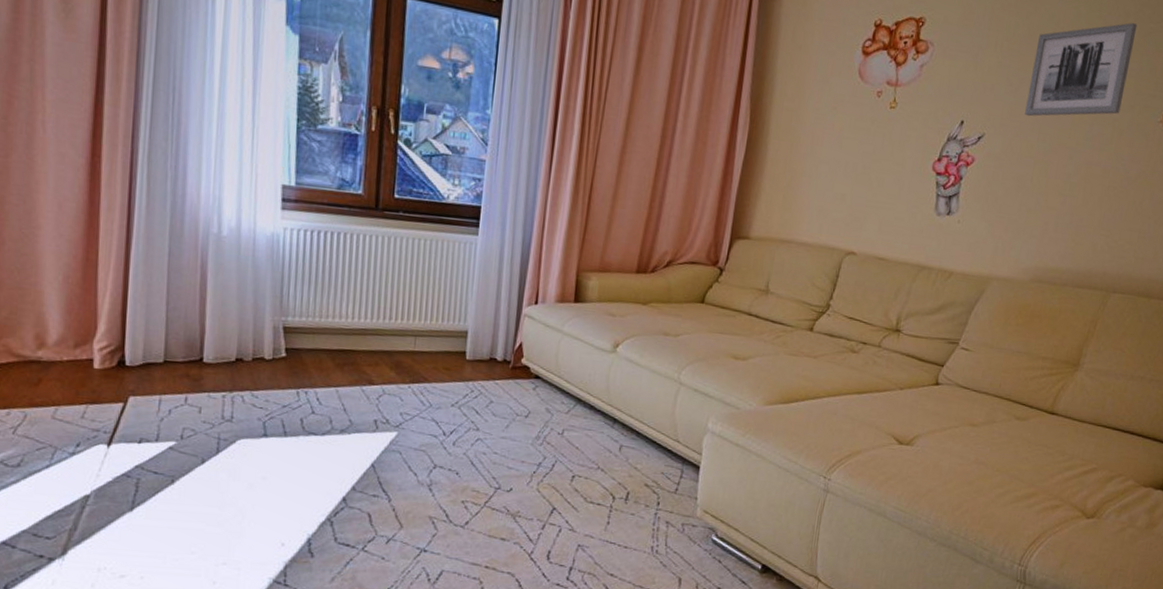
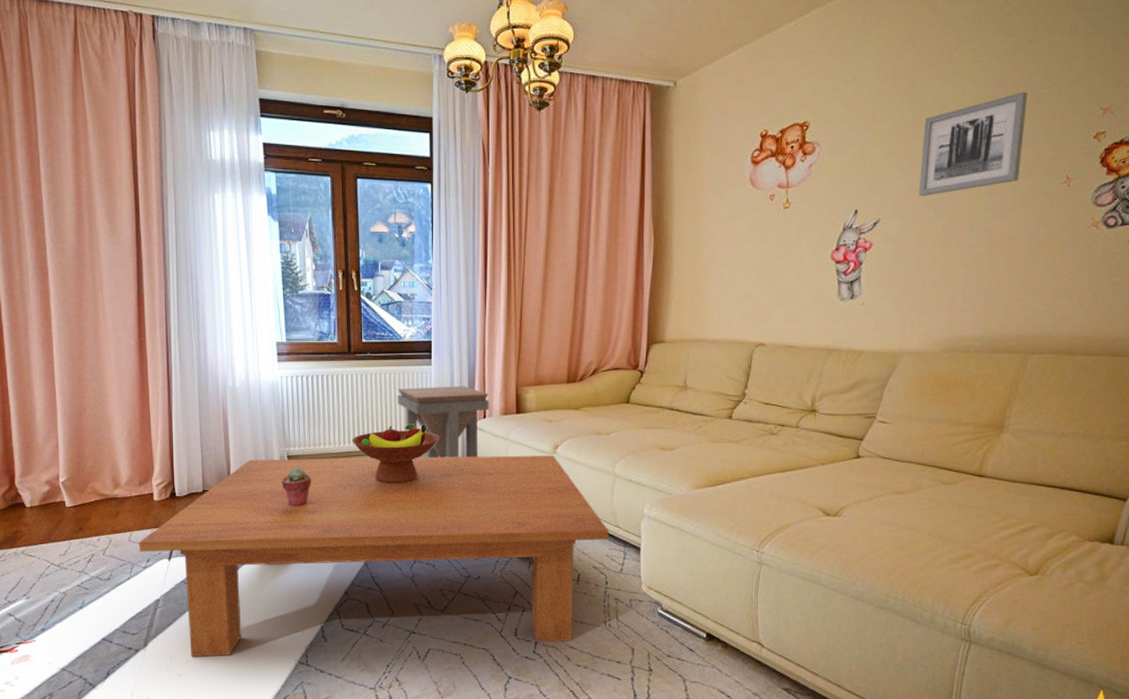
coffee table: none [66,327,667,571] -> present [138,455,609,658]
potted succulent: none [272,342,313,391] -> present [281,468,312,506]
fruit bowl: none [369,302,479,373] -> present [351,423,439,483]
side table: none [431,259,544,349] -> present [397,385,489,459]

